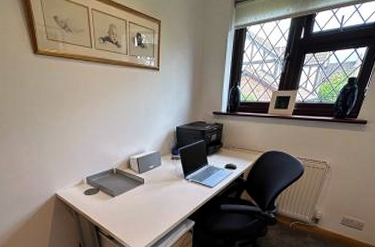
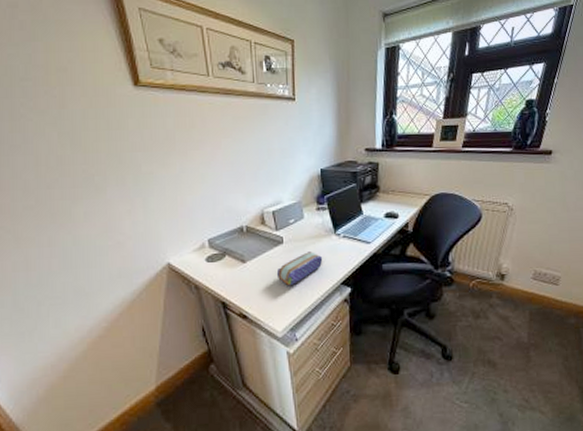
pencil case: none [137,191,174,217] -> present [276,252,323,286]

